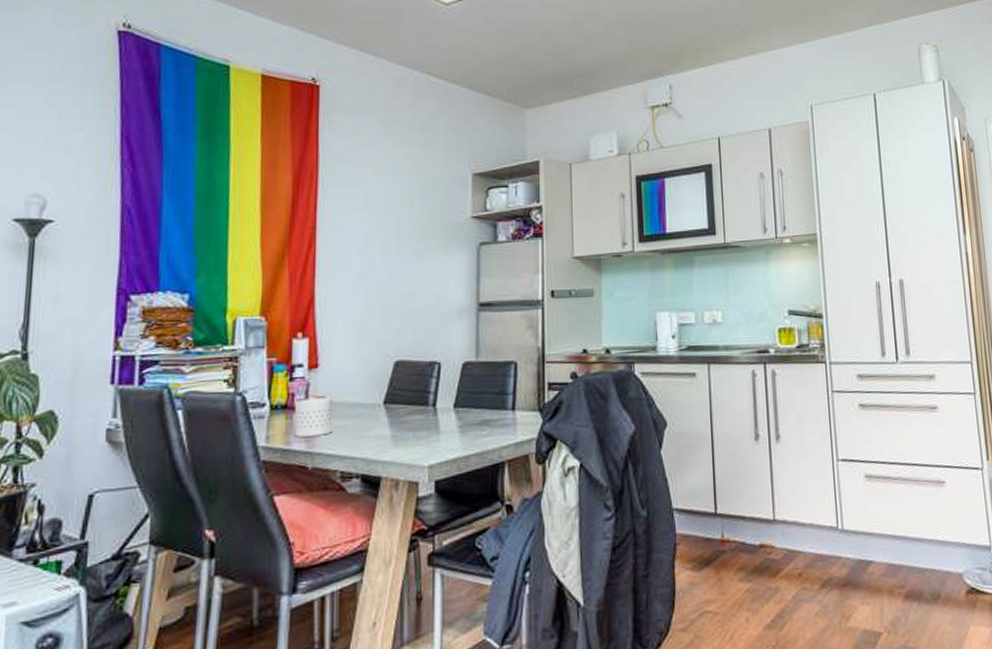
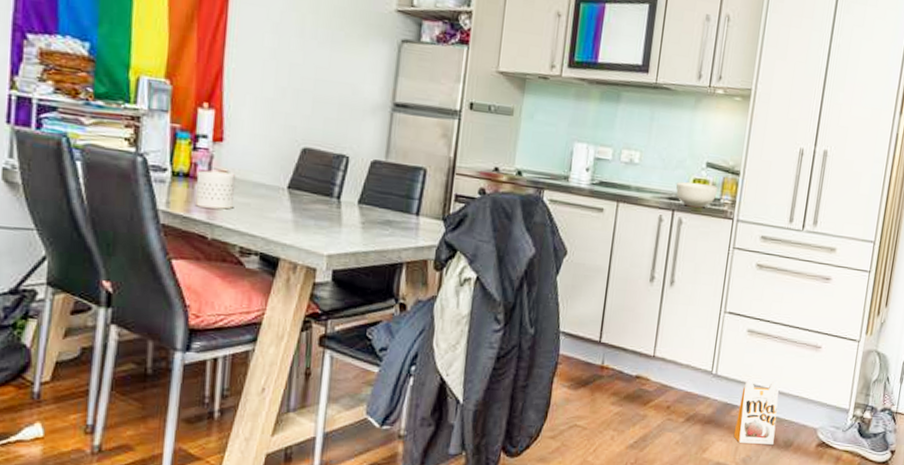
bowl: none [762,331,805,357] -> present [675,181,718,208]
shopping bag: none [873,526,920,603] -> present [734,378,779,444]

